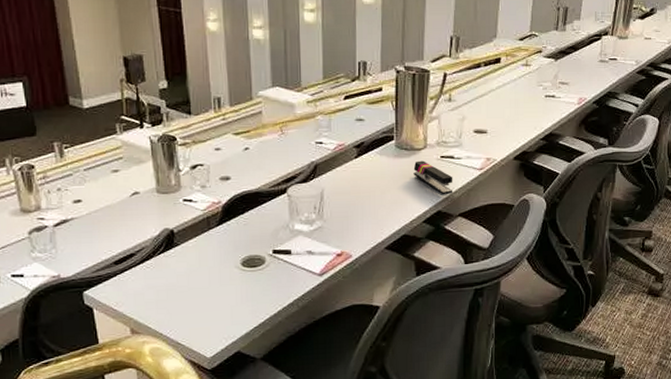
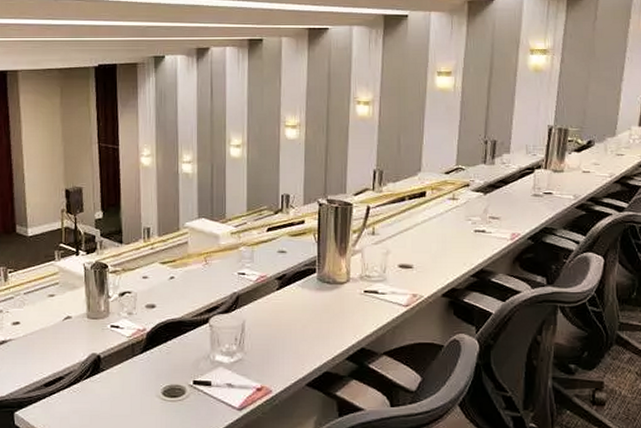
stapler: present [413,160,453,195] -> none [336,295,378,332]

